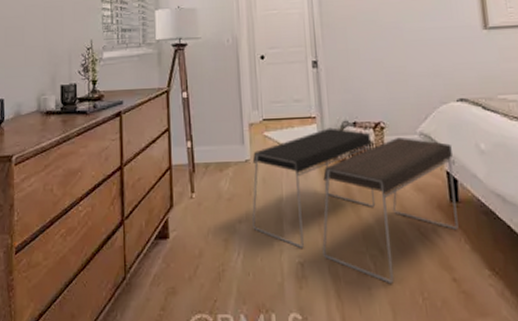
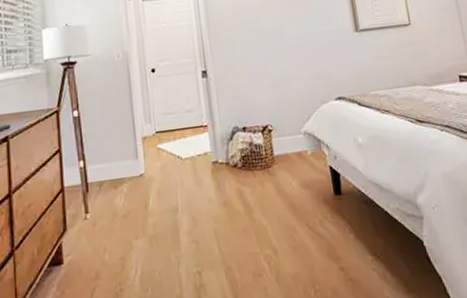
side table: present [251,127,459,284] -> none [146,134,343,281]

